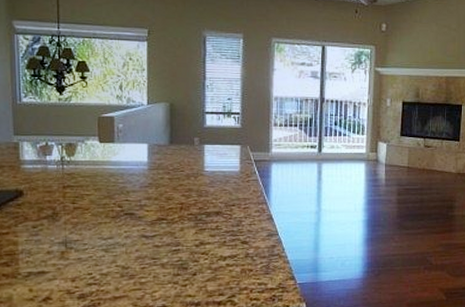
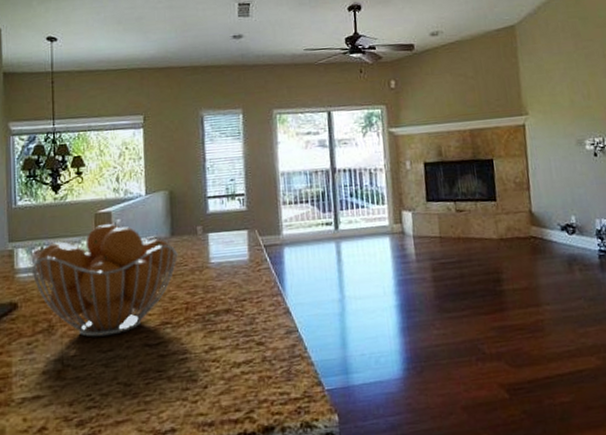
fruit basket: none [36,128,176,226] -> present [31,224,178,337]

